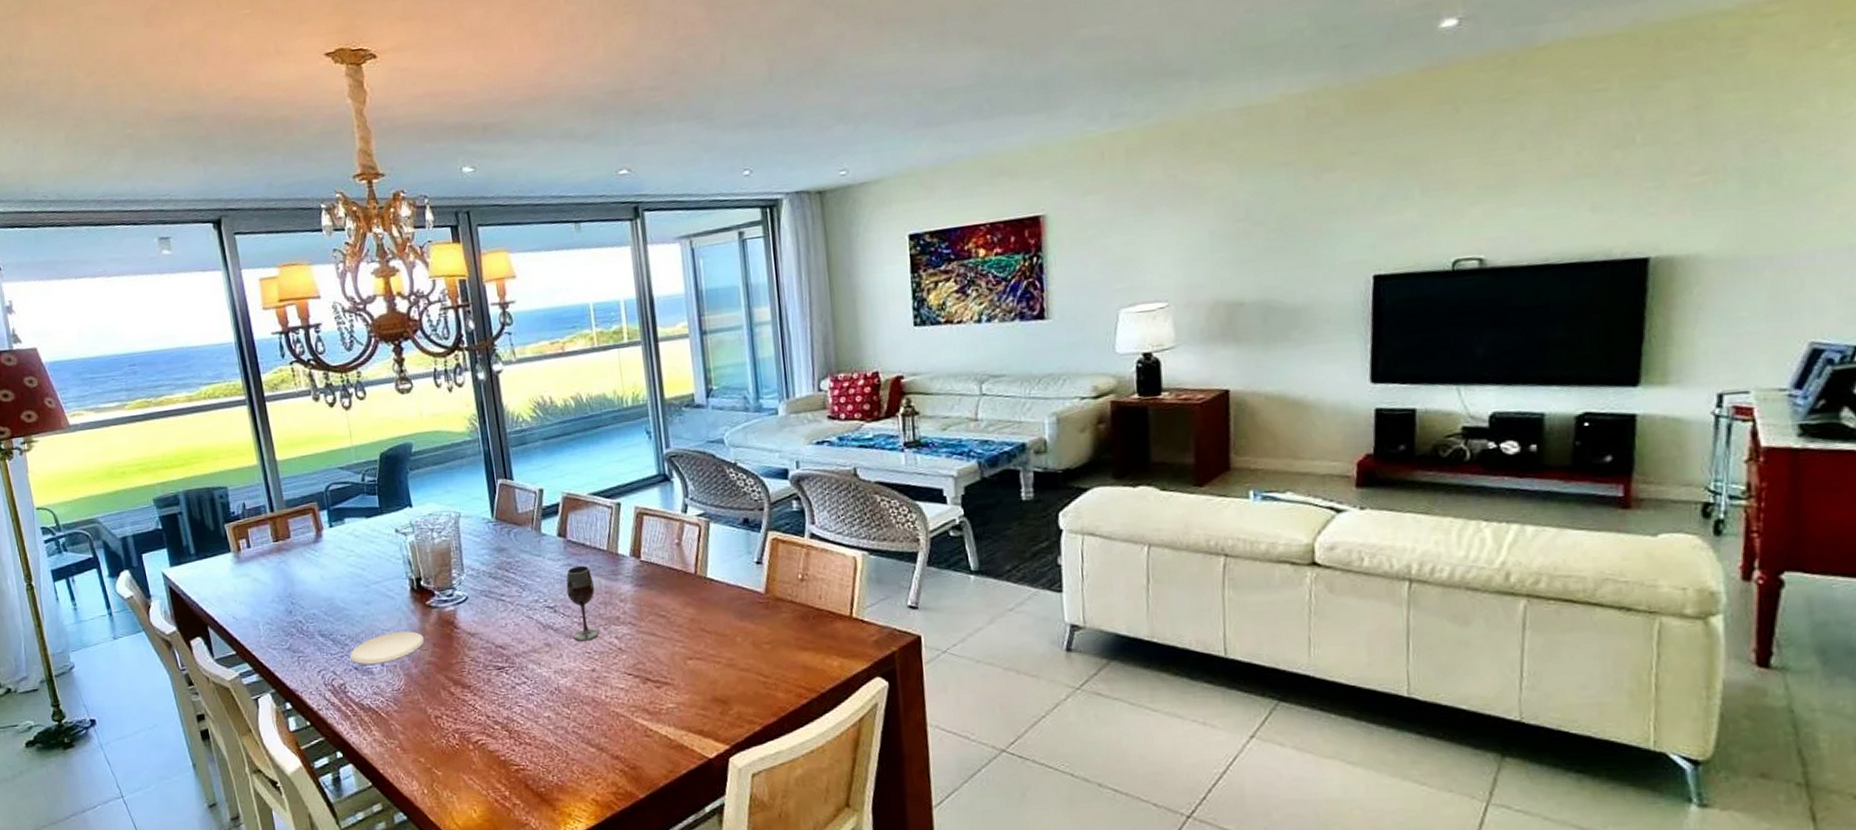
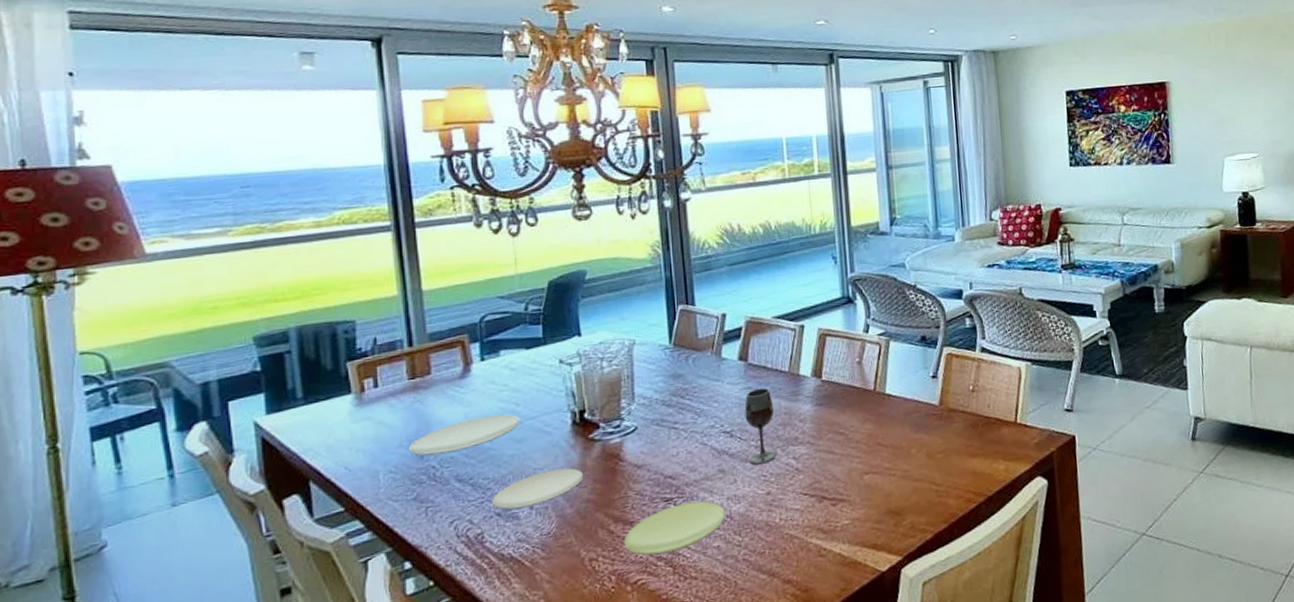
plate: none [279,578,367,612] -> present [408,414,520,456]
plate: none [463,672,554,719] -> present [623,501,726,556]

